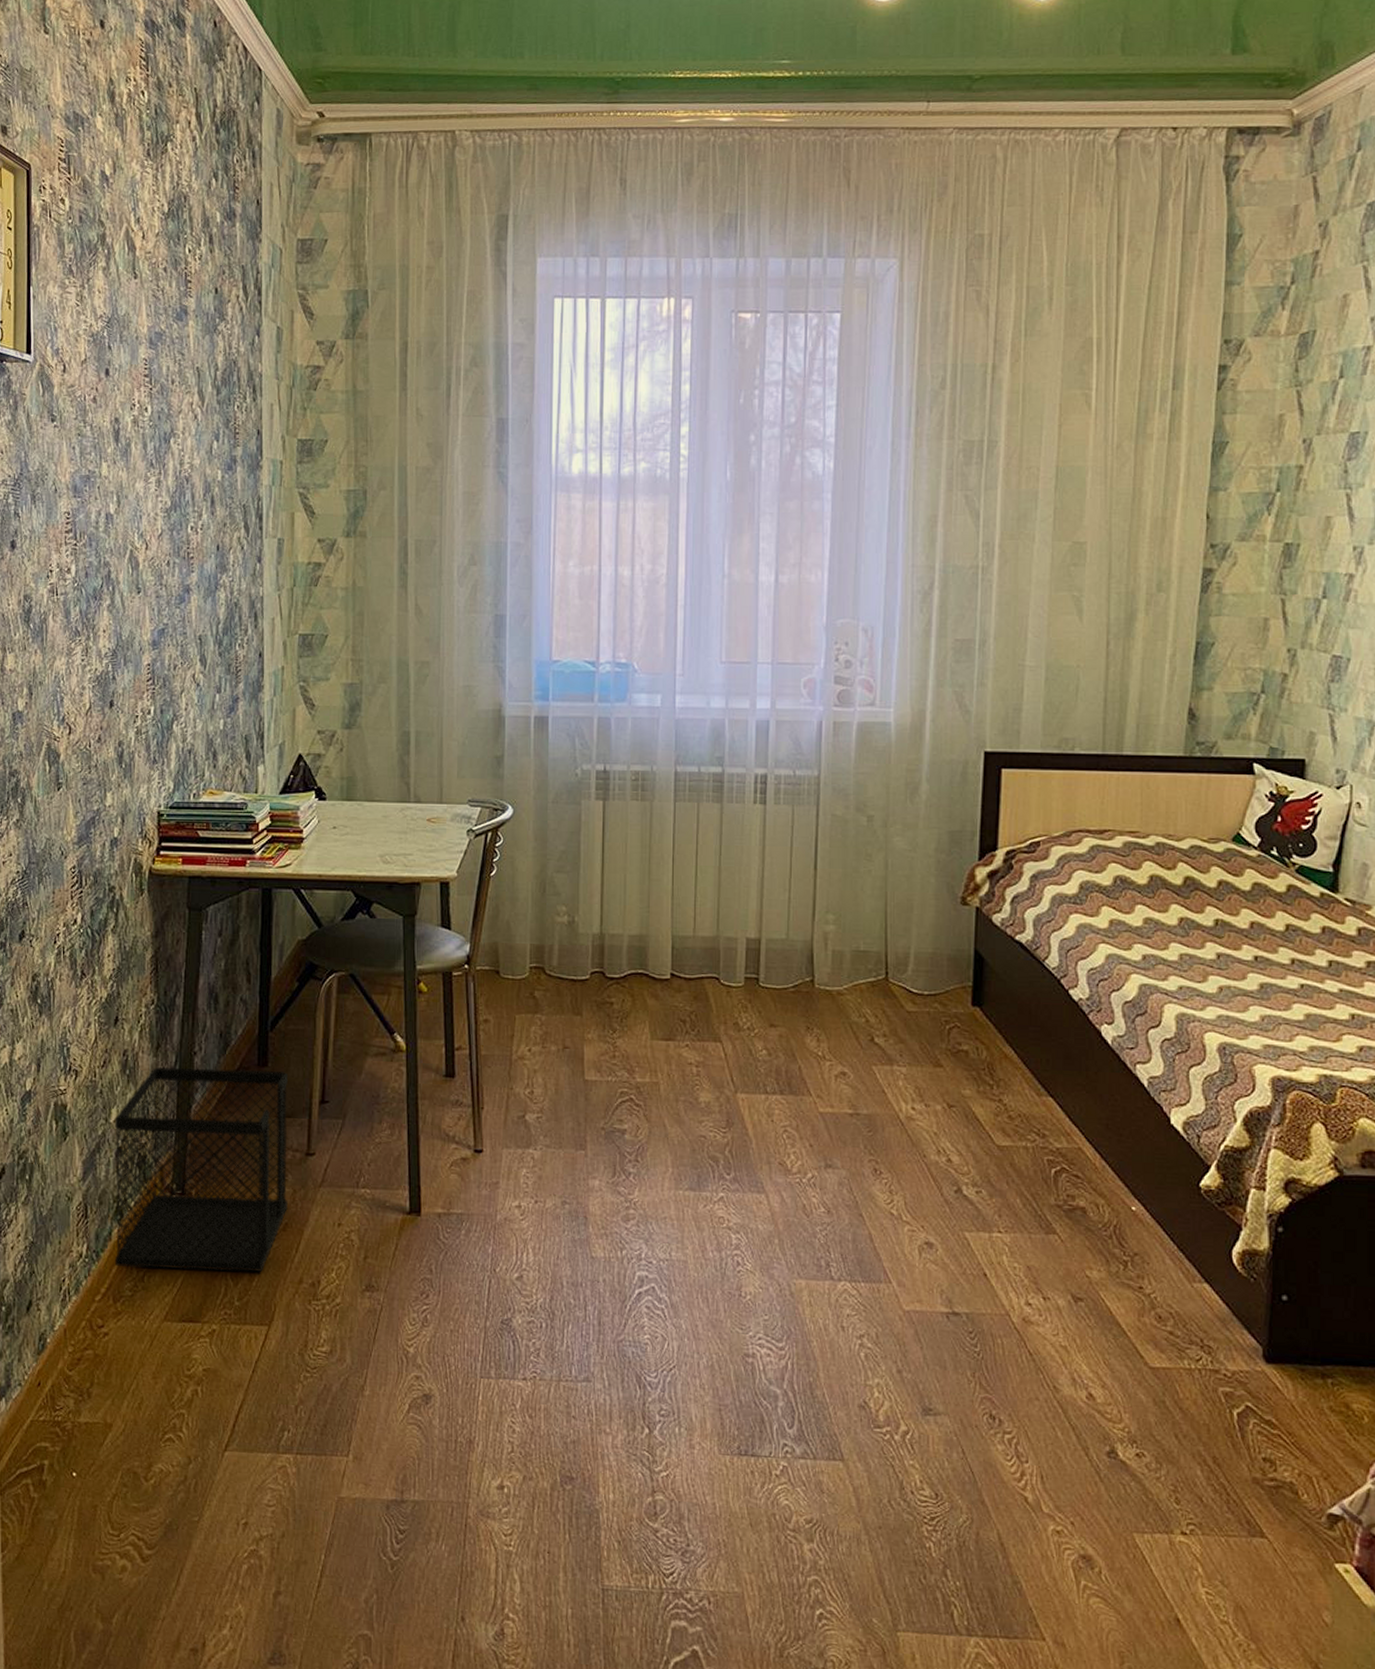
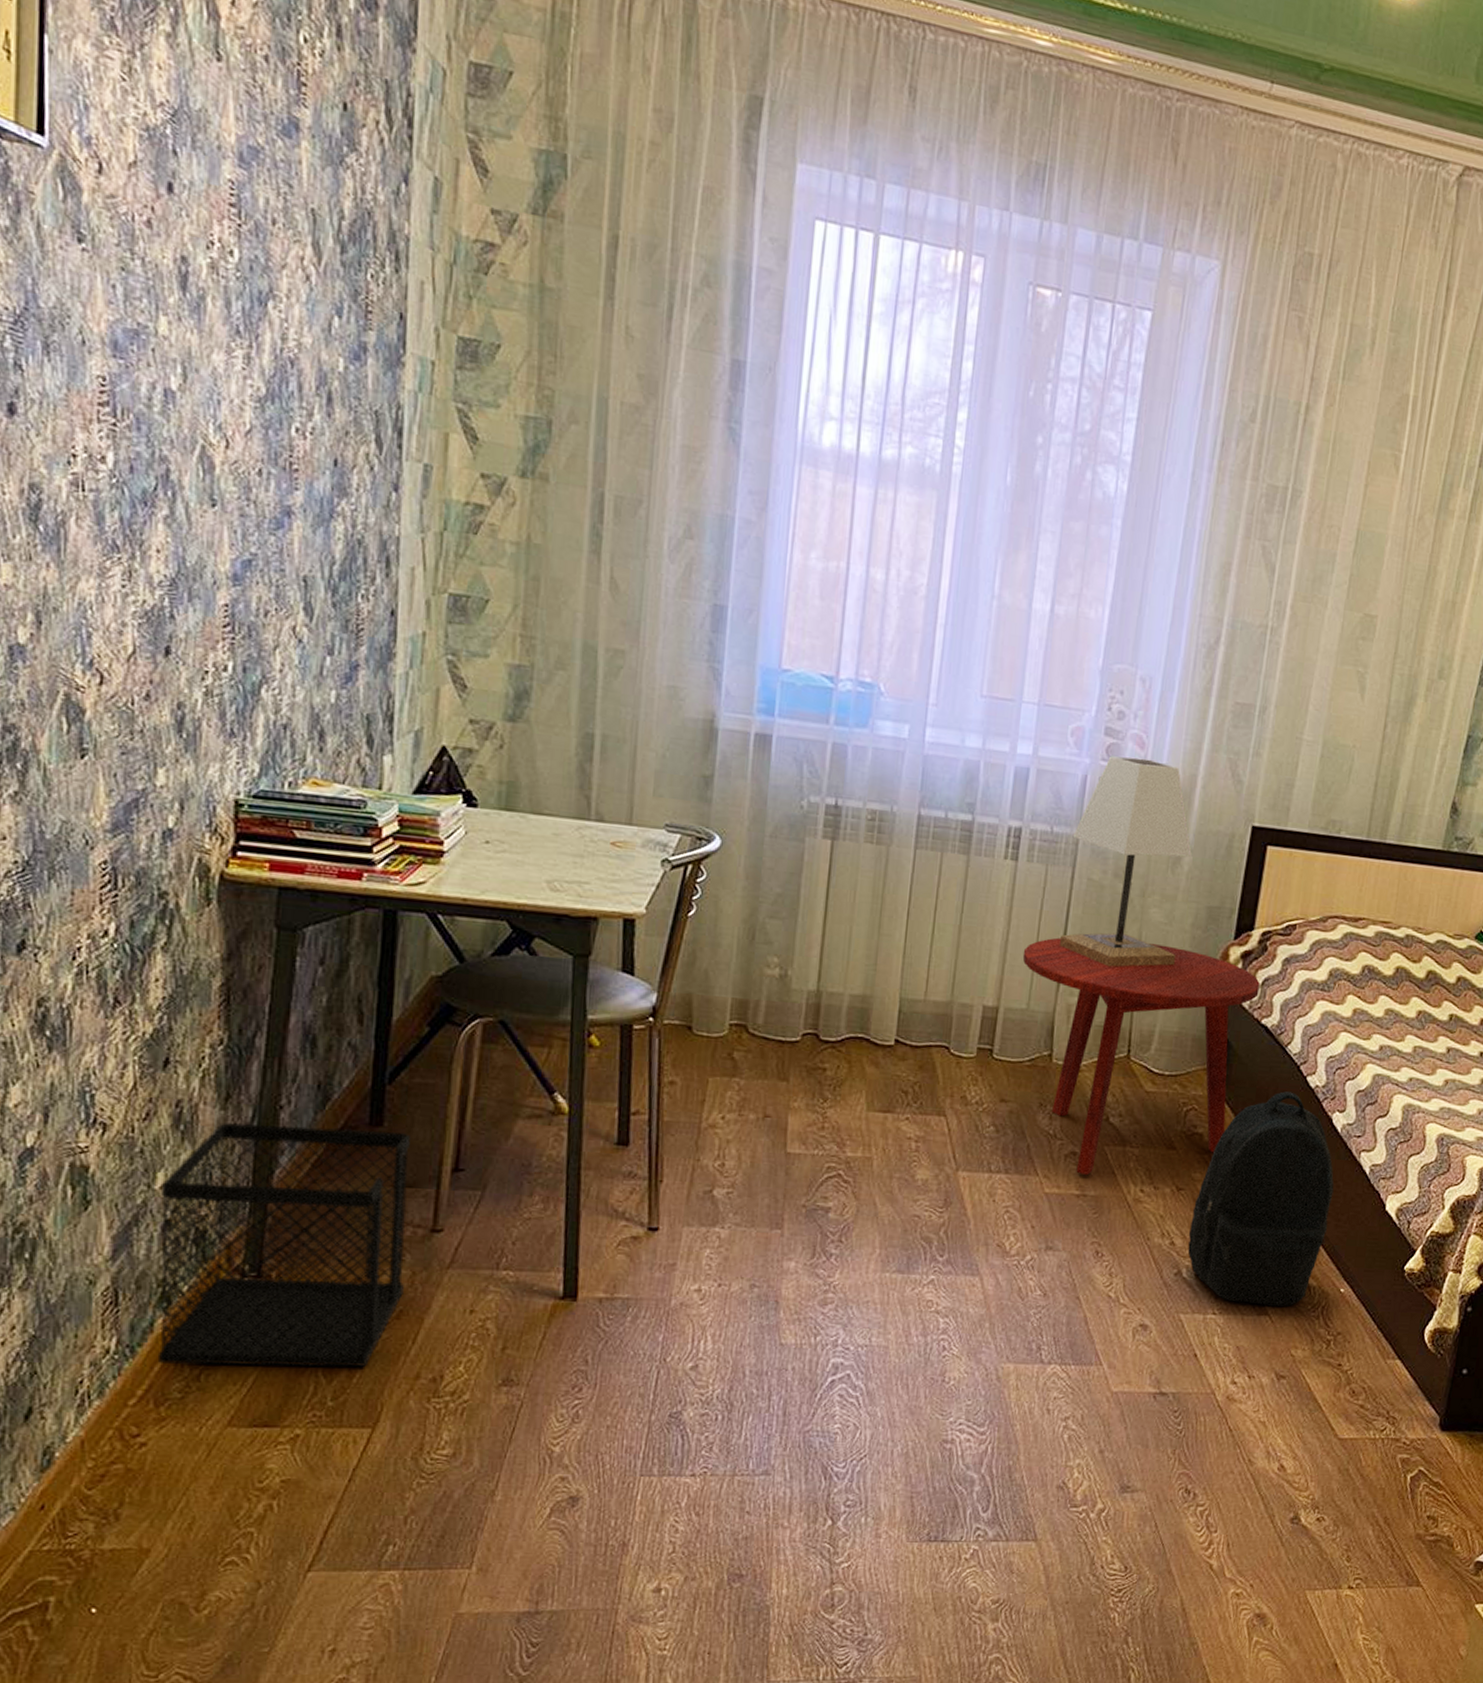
side table: none [778,870,1009,1095] -> present [1022,937,1260,1176]
lamp: none [810,700,929,895] -> present [1059,756,1193,967]
backpack: none [966,1006,1111,1225] -> present [1187,1091,1334,1306]

